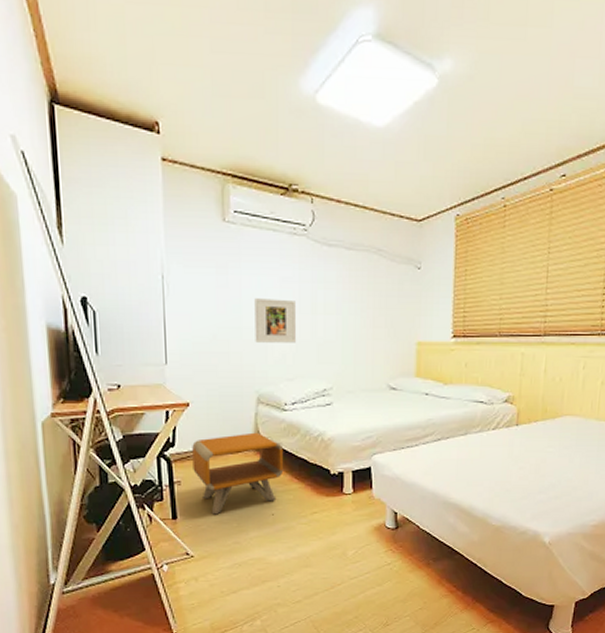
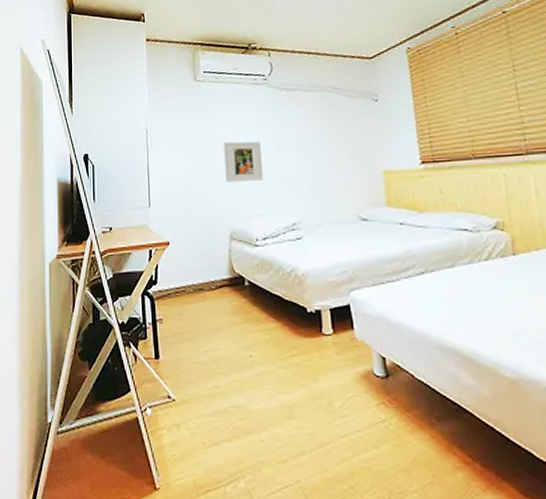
nightstand: present [192,432,284,515] -> none [172,269,259,355]

